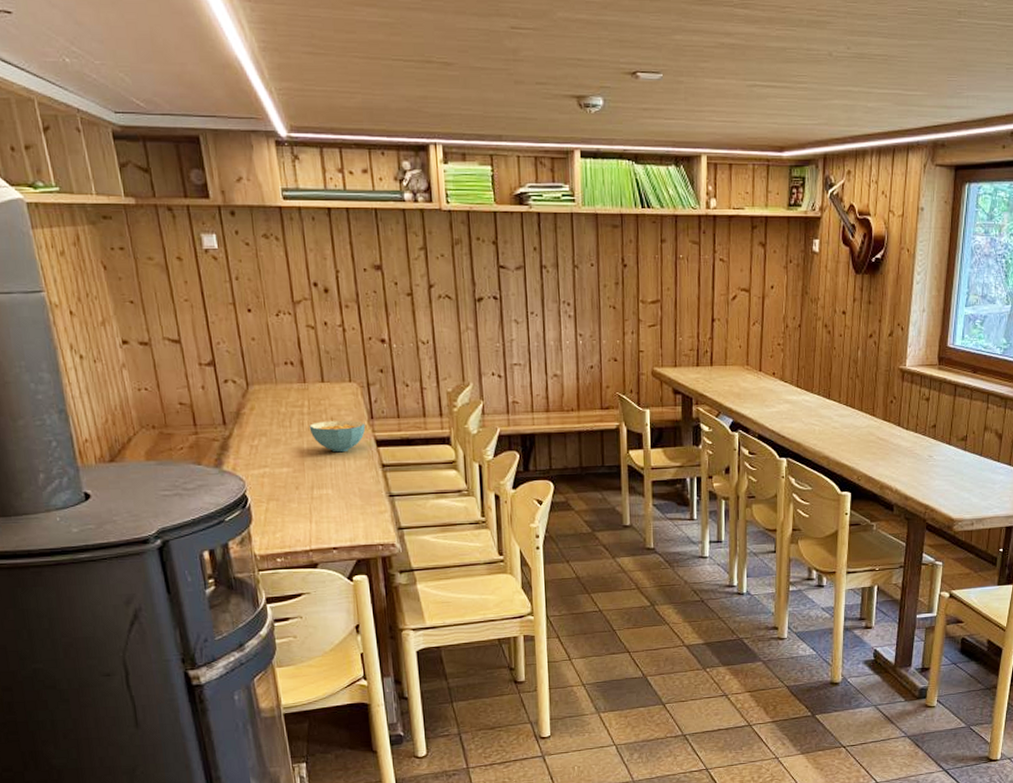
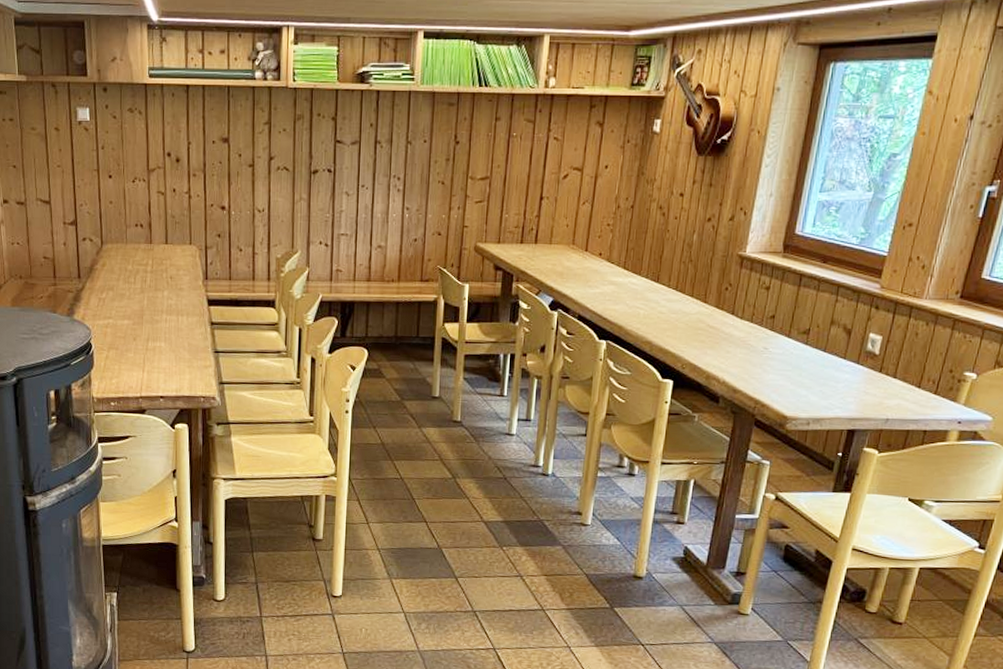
cereal bowl: present [309,421,366,453] -> none [151,280,200,309]

